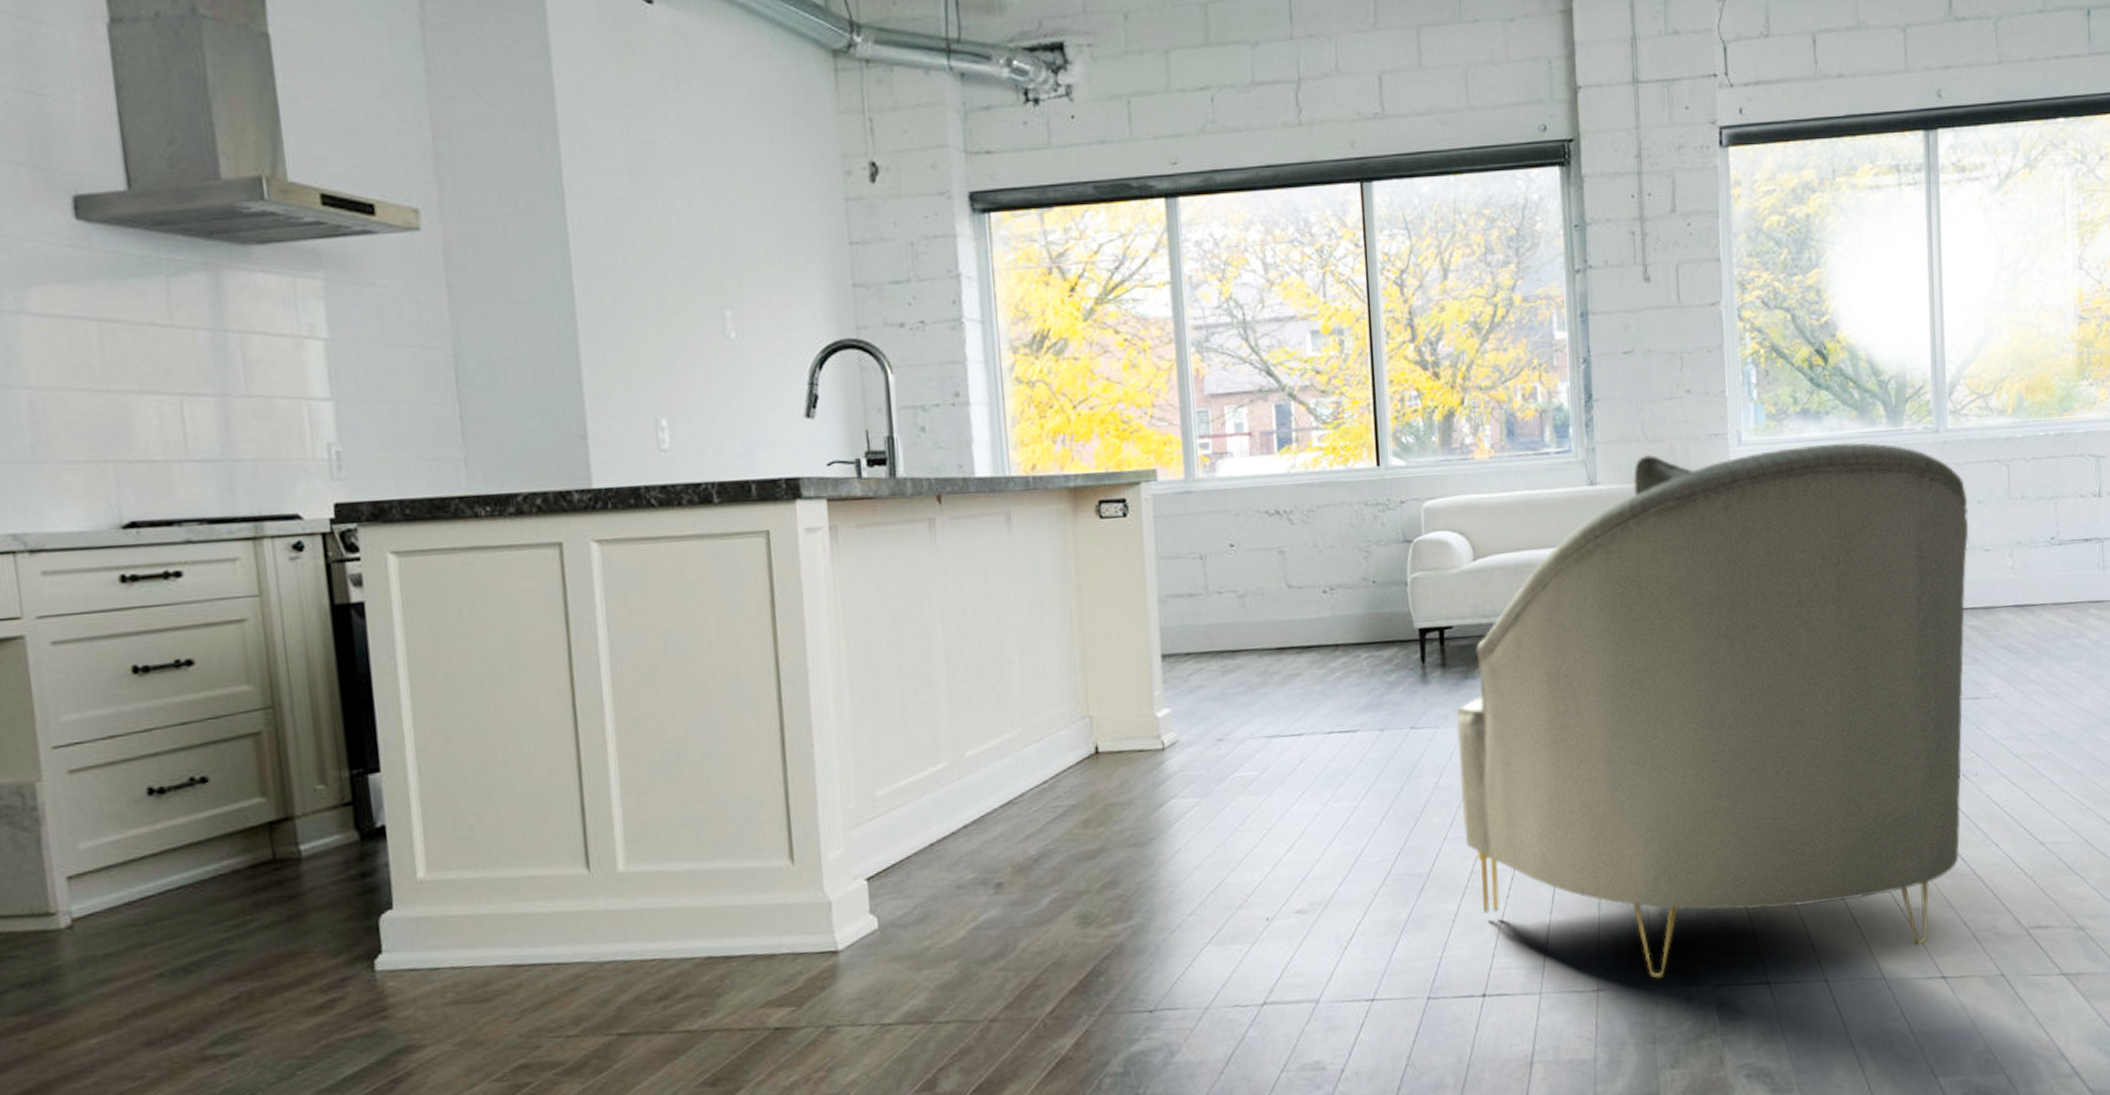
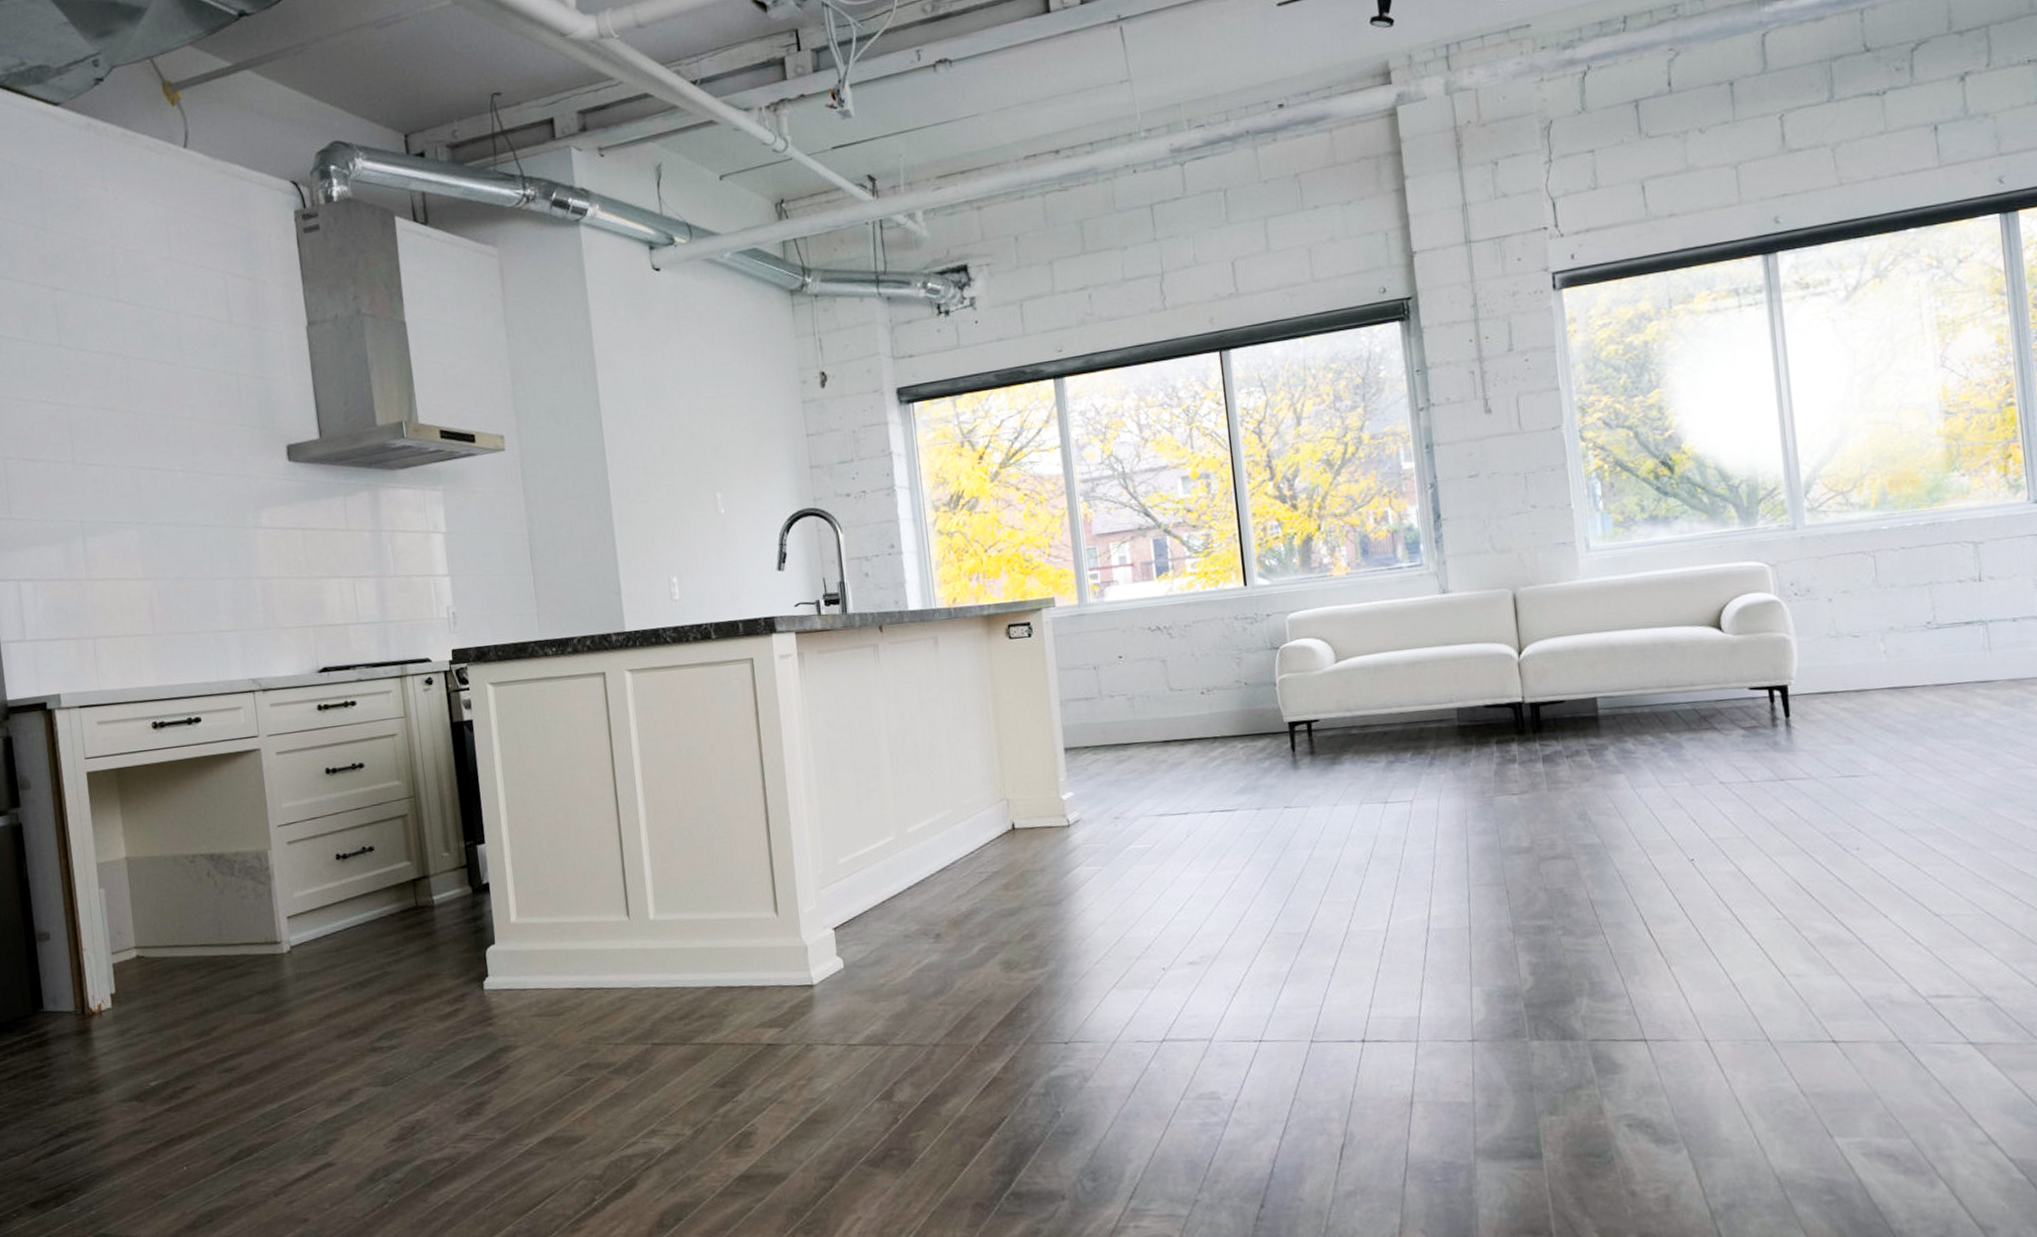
armchair: present [1456,442,1969,979] -> none [1326,543,1844,1032]

